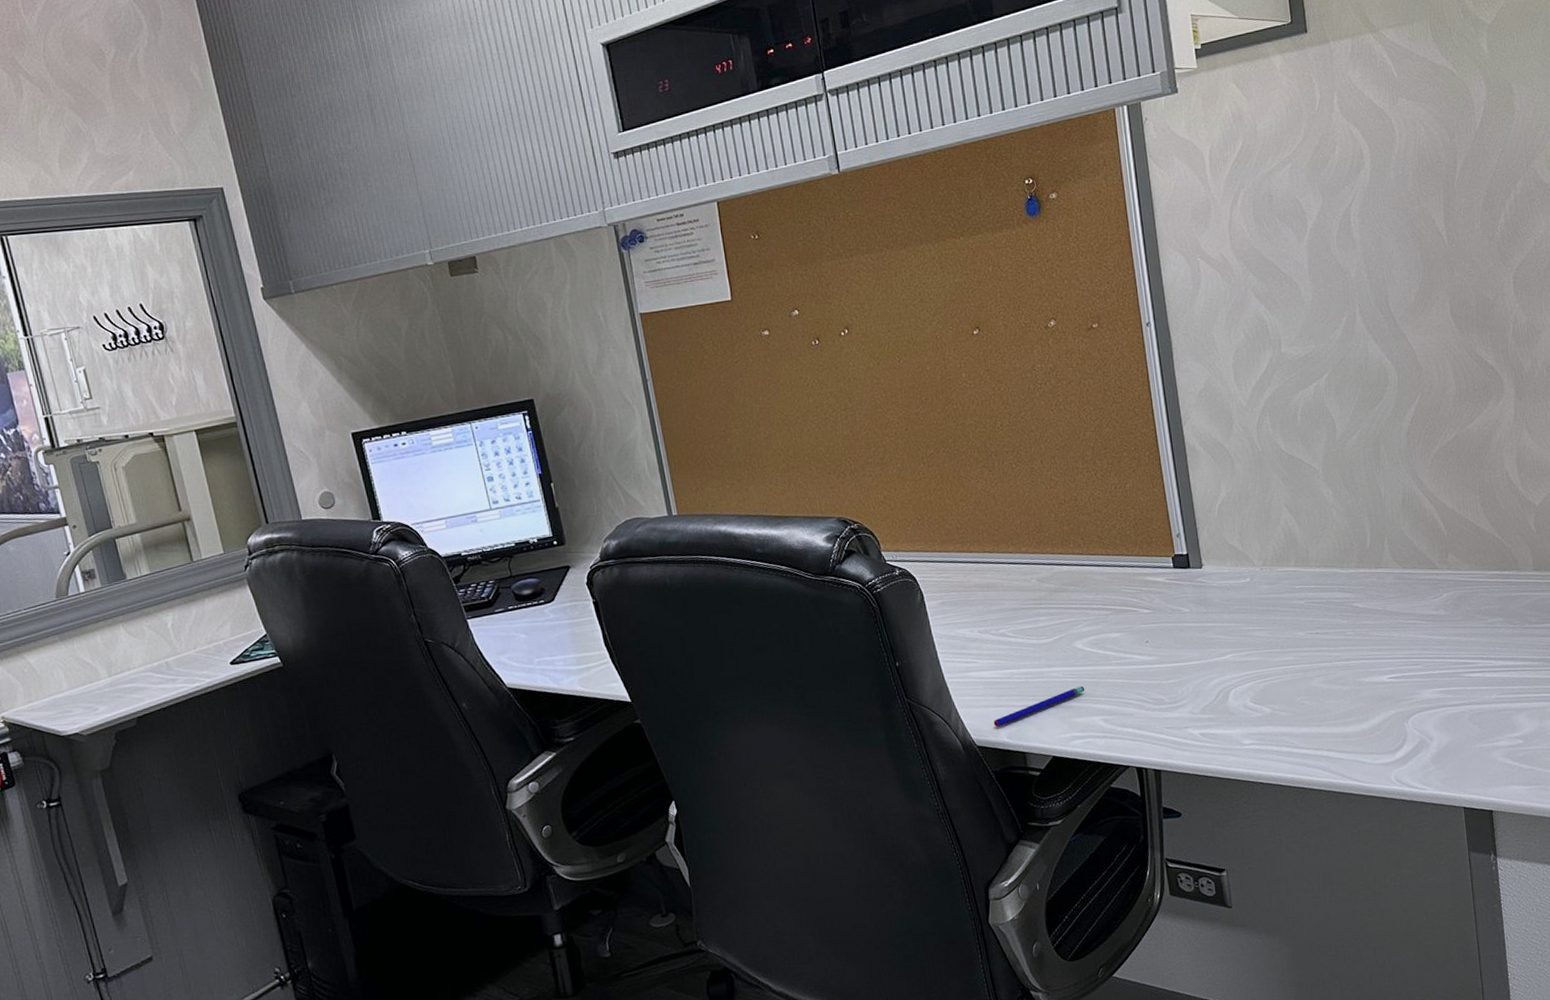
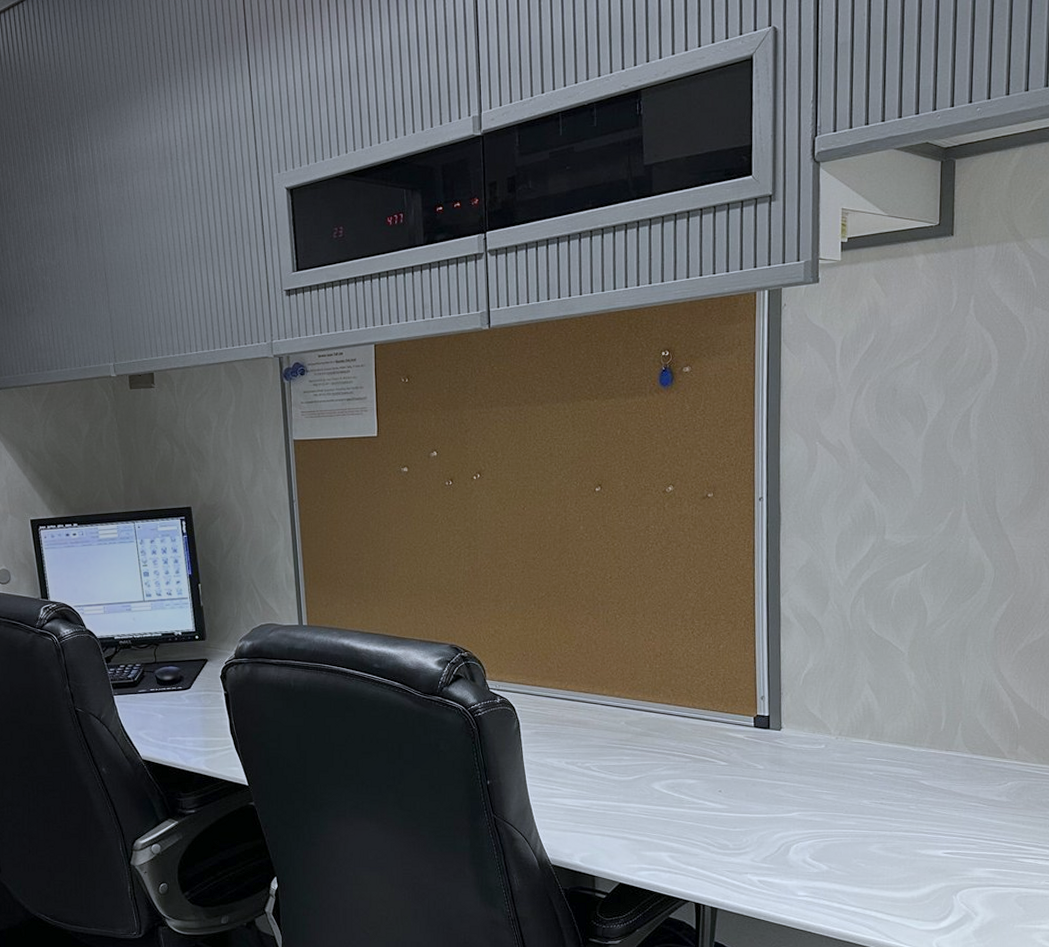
pen: present [993,686,1085,728] -> none [569,824,657,851]

